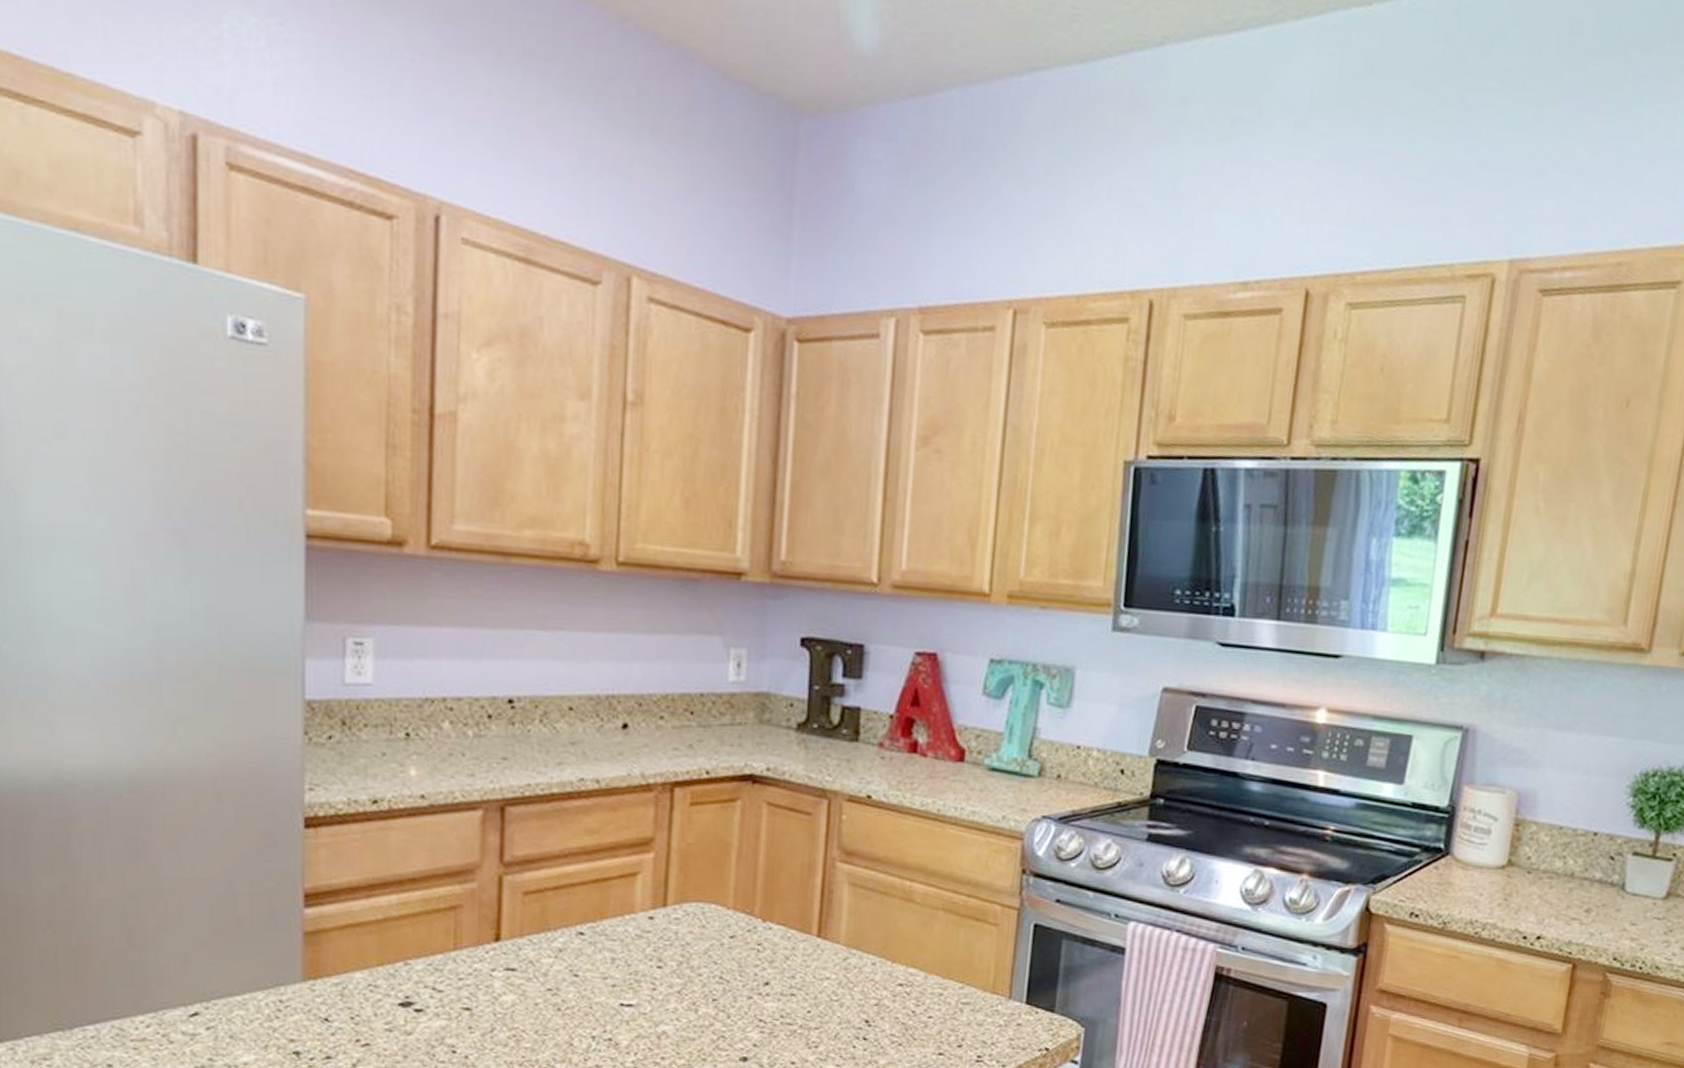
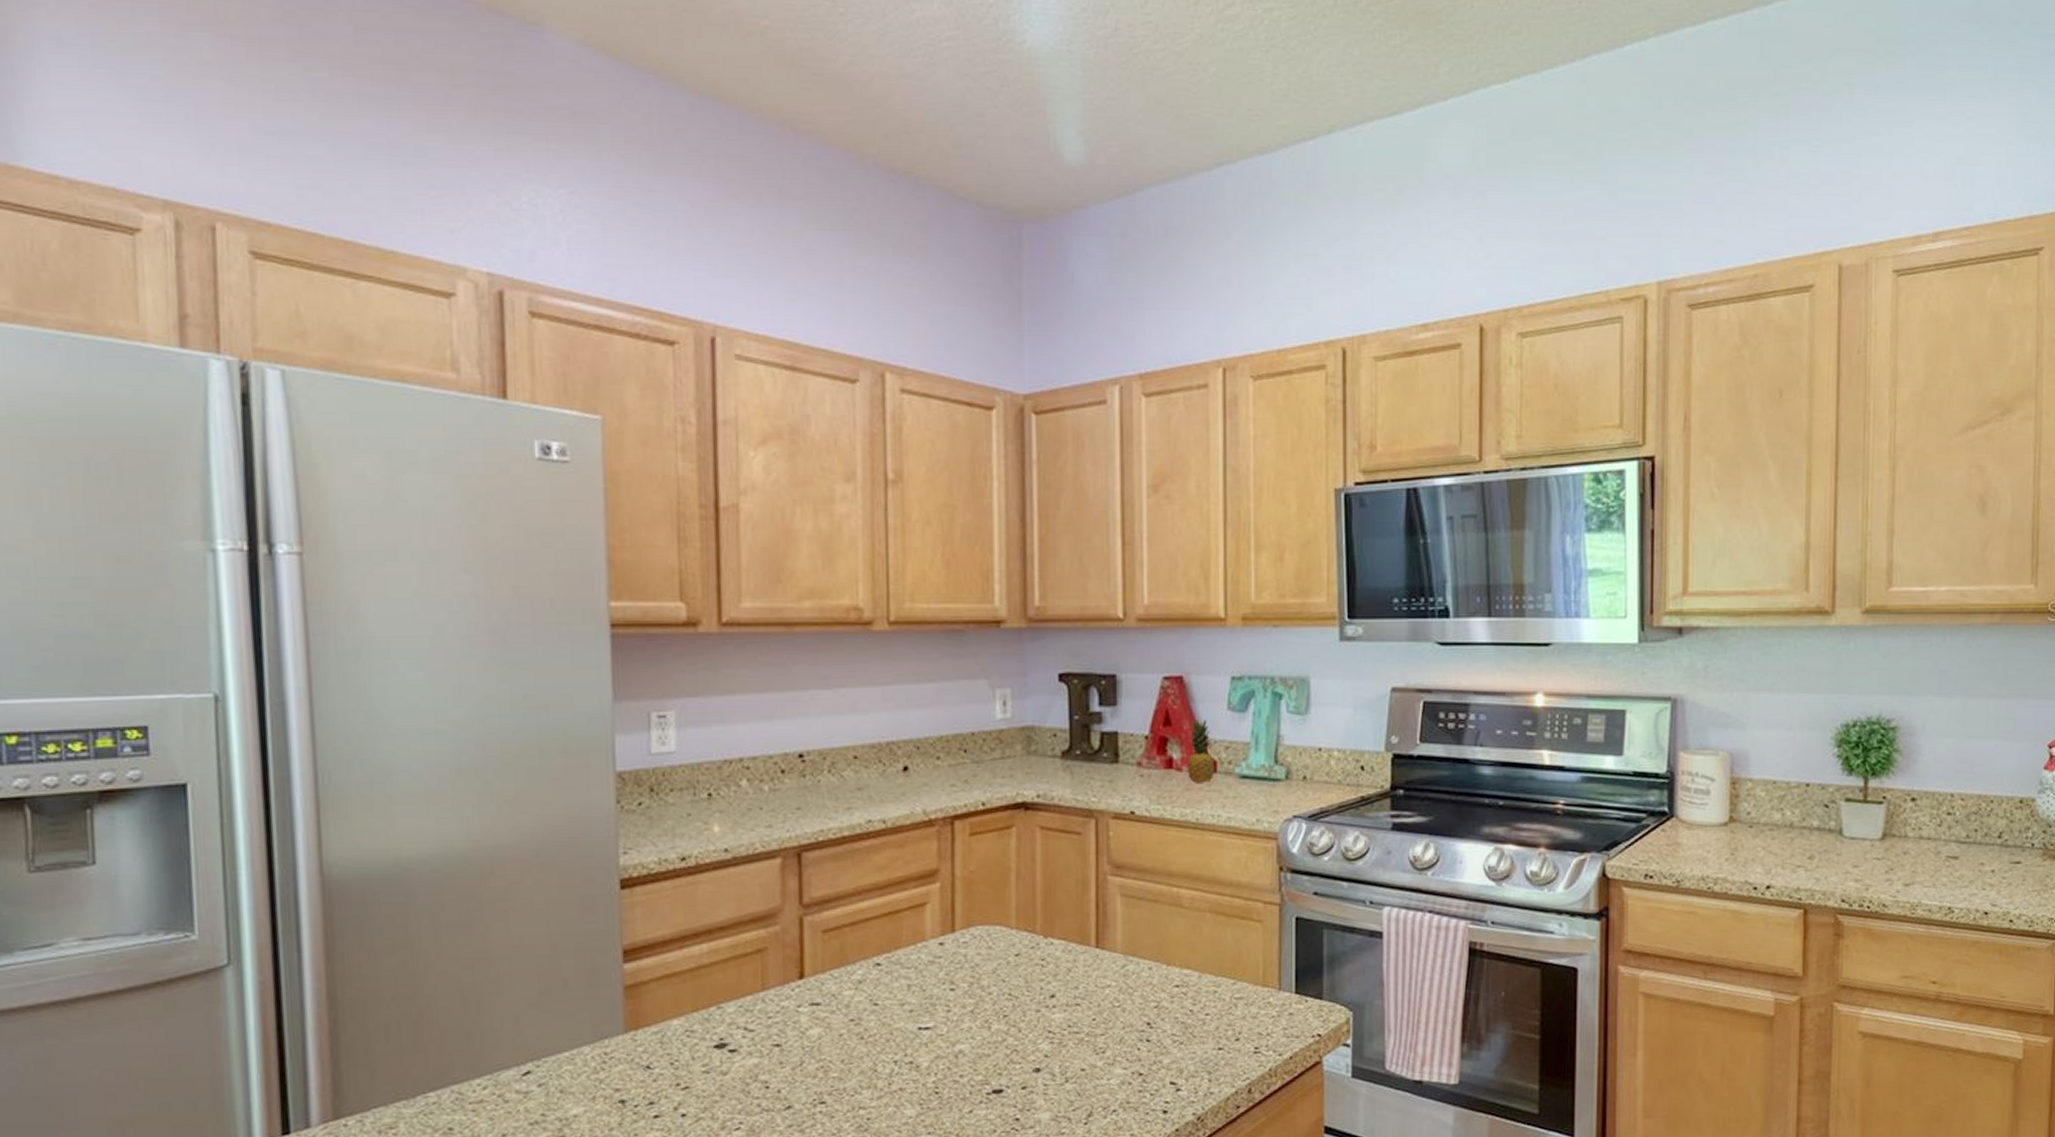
fruit: none [932,702,963,772] -> present [1188,719,1215,783]

